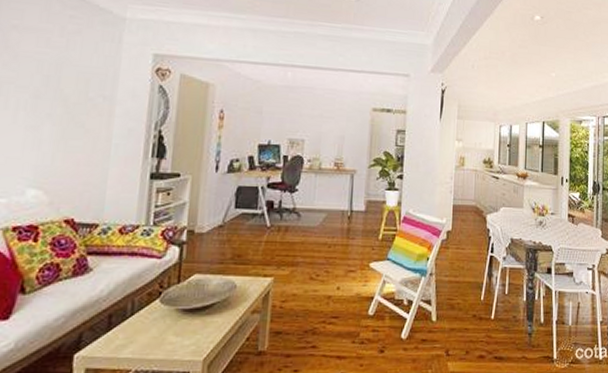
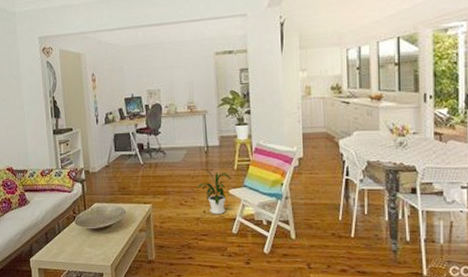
house plant: none [332,236,374,293] -> present [196,169,231,215]

